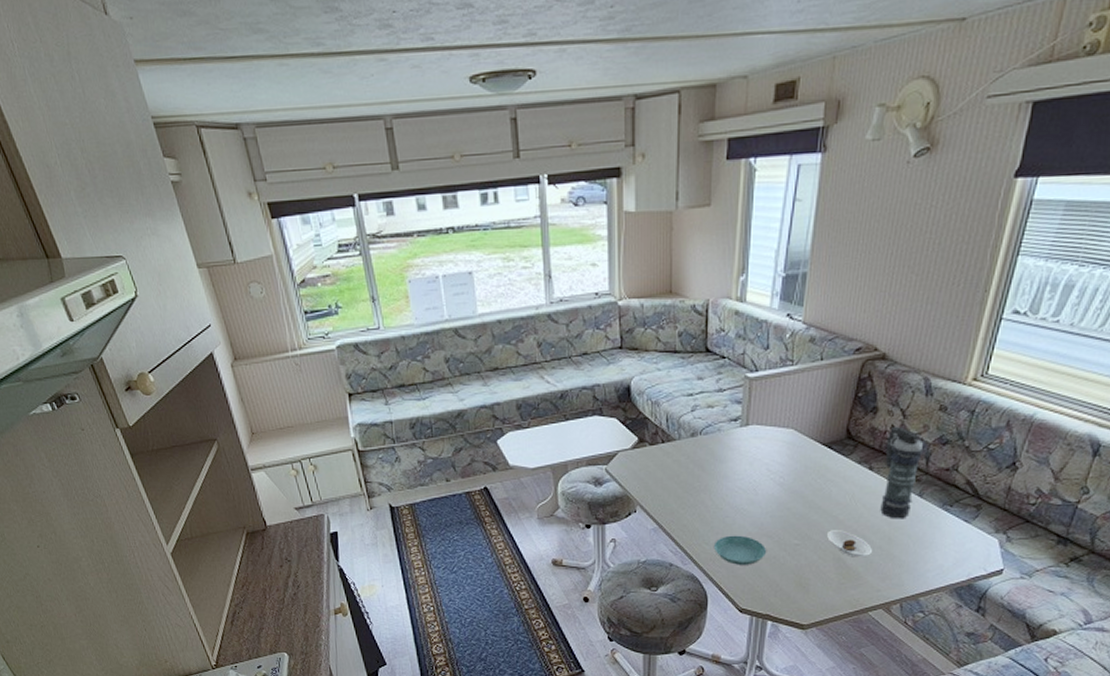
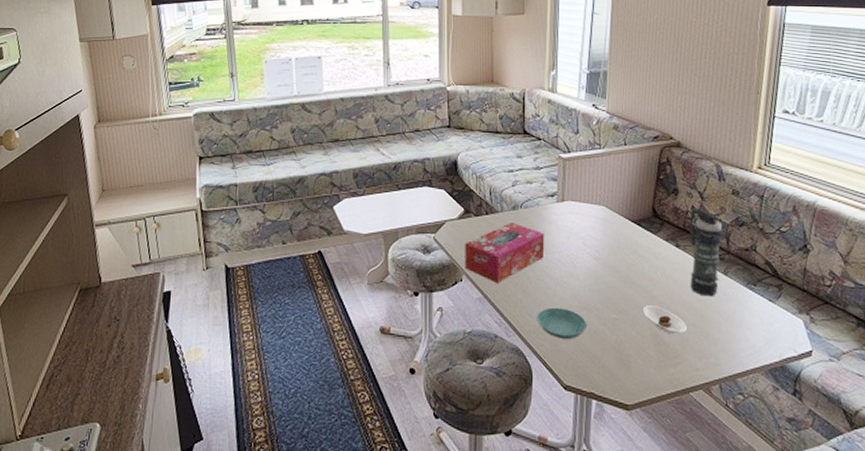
tissue box: none [639,451,725,514] -> present [465,223,545,284]

